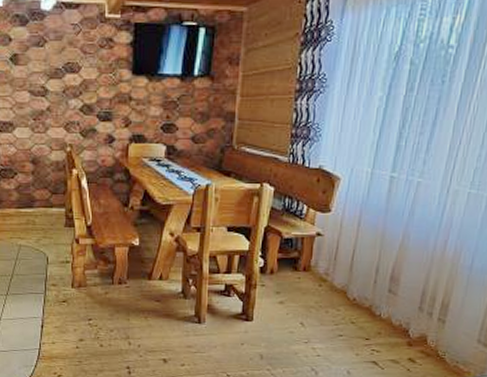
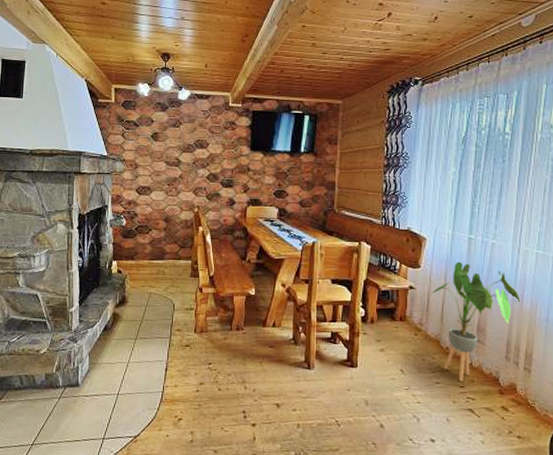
house plant: none [339,204,443,335] -> present [429,261,520,382]

